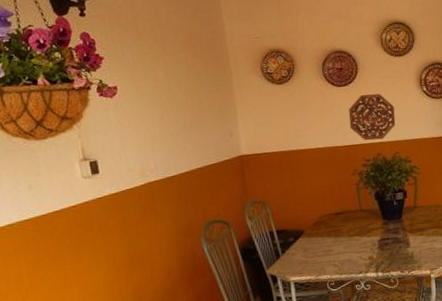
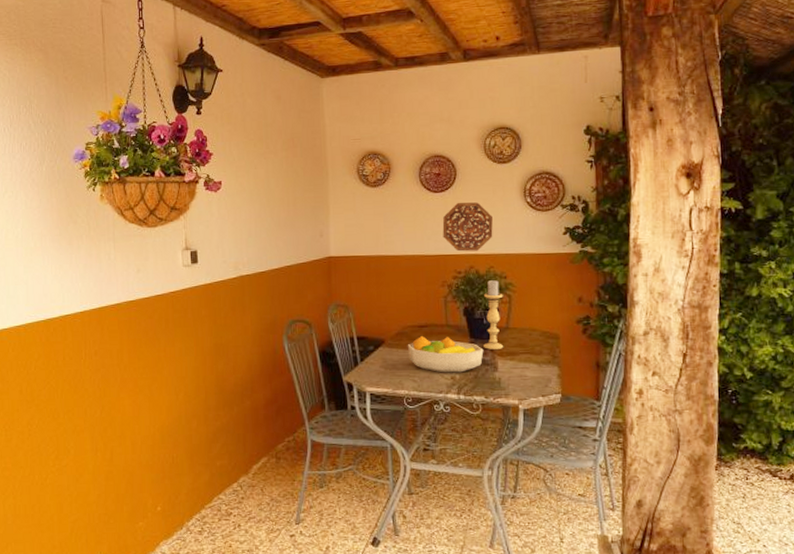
fruit bowl: none [325,221,397,255] -> present [407,336,484,373]
candle holder: none [392,164,414,228] -> present [484,279,504,349]

